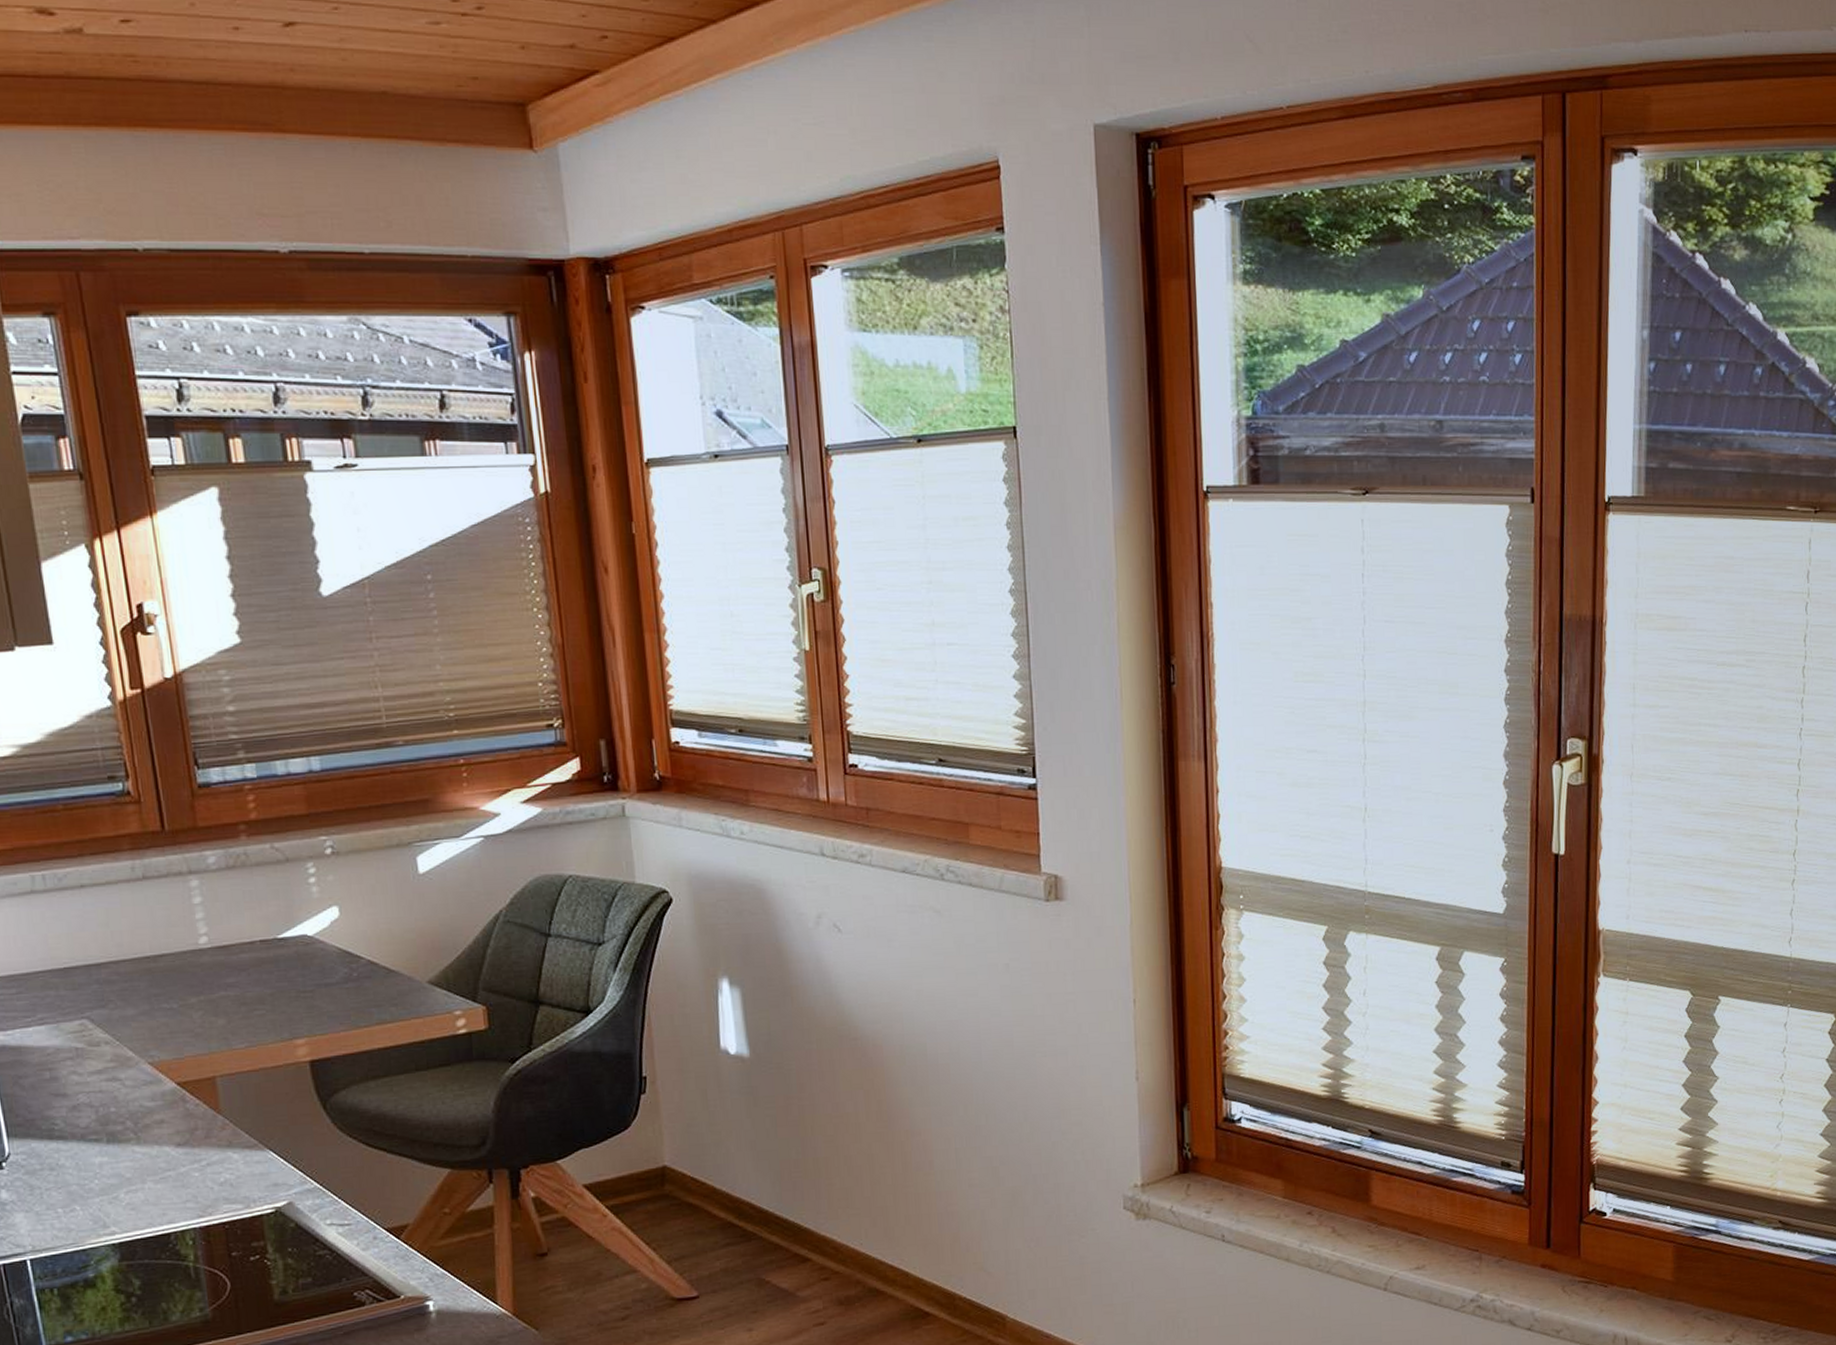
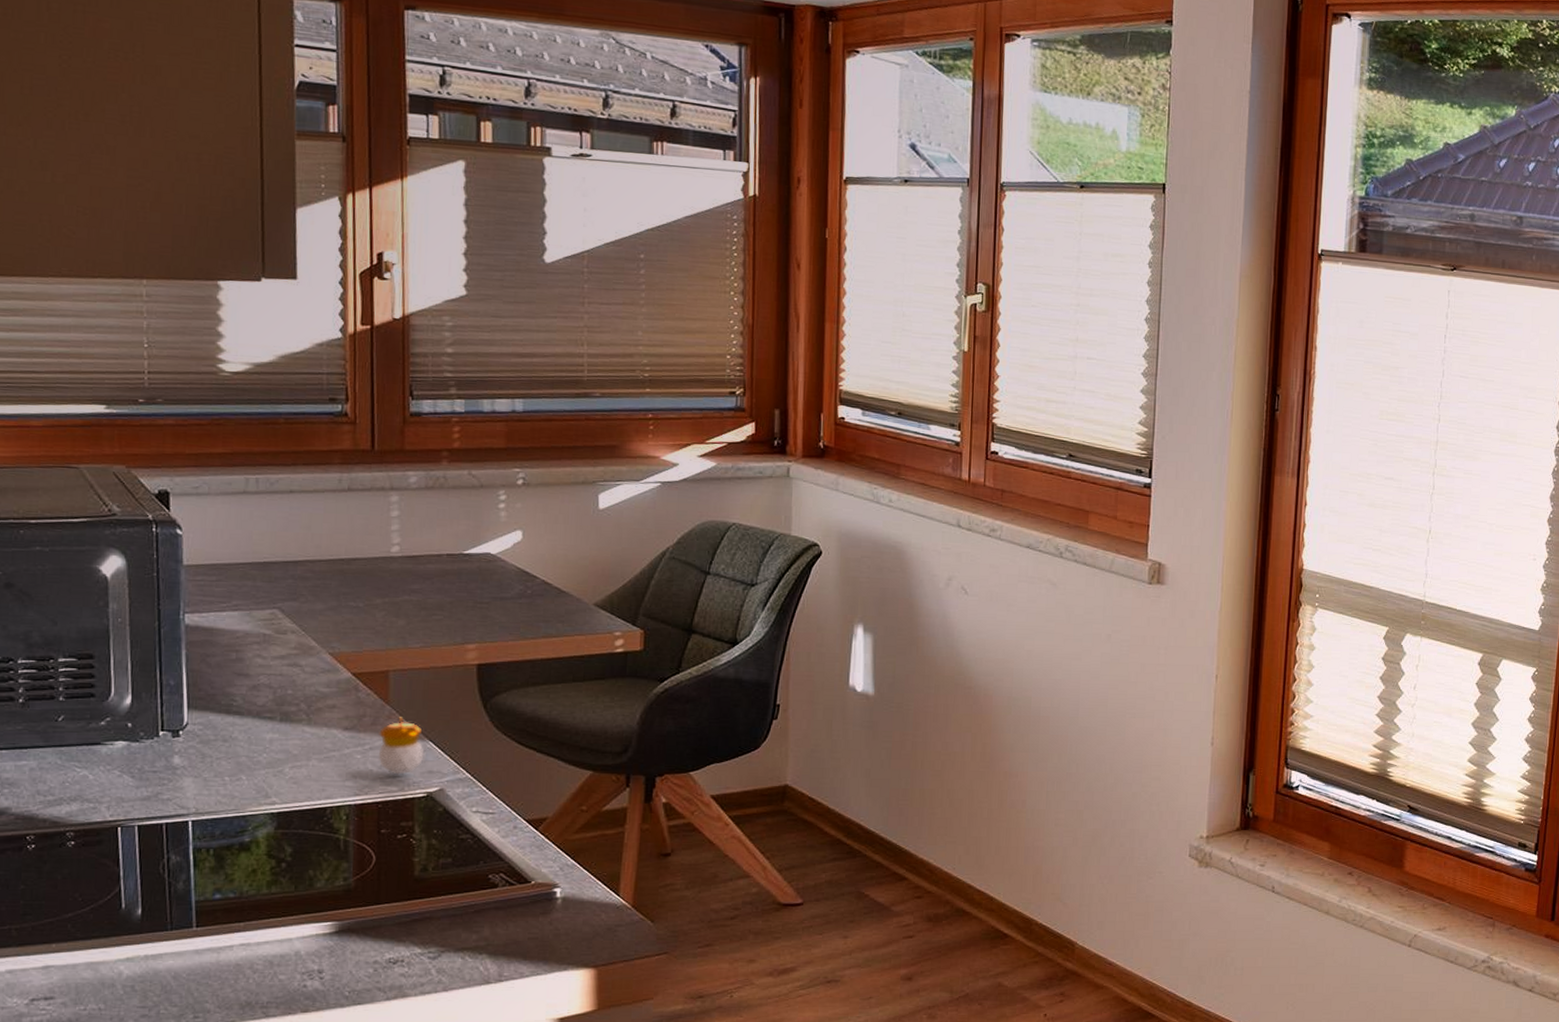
candle: none [214,1126,266,1191] -> present [378,717,424,775]

